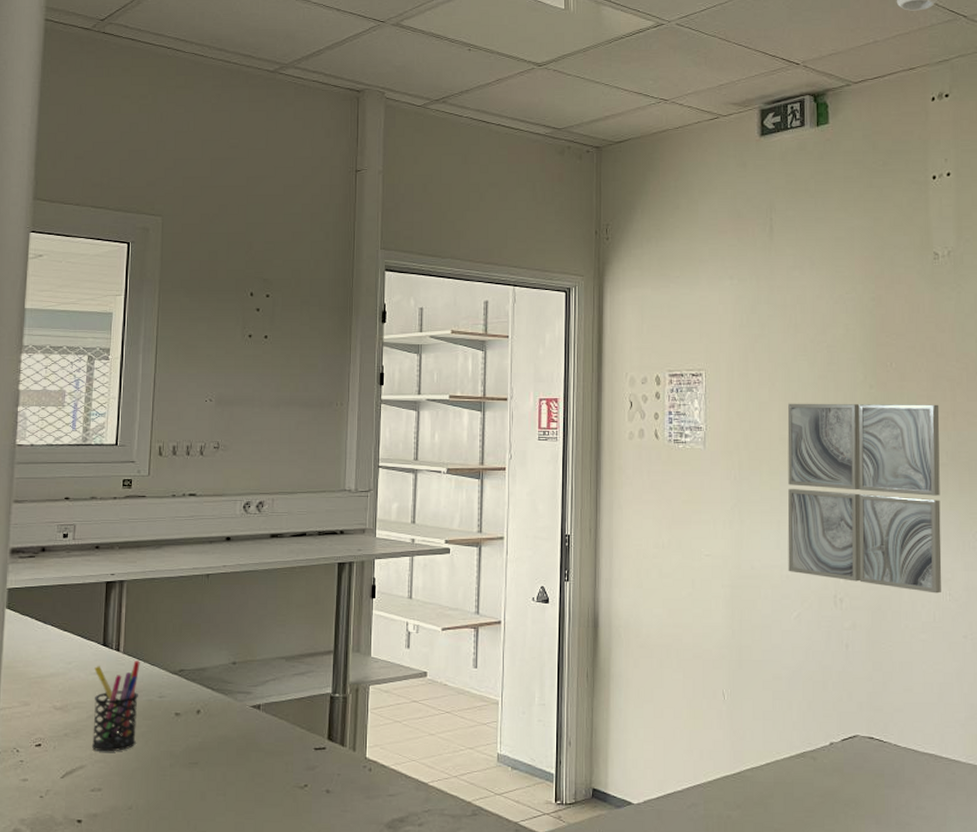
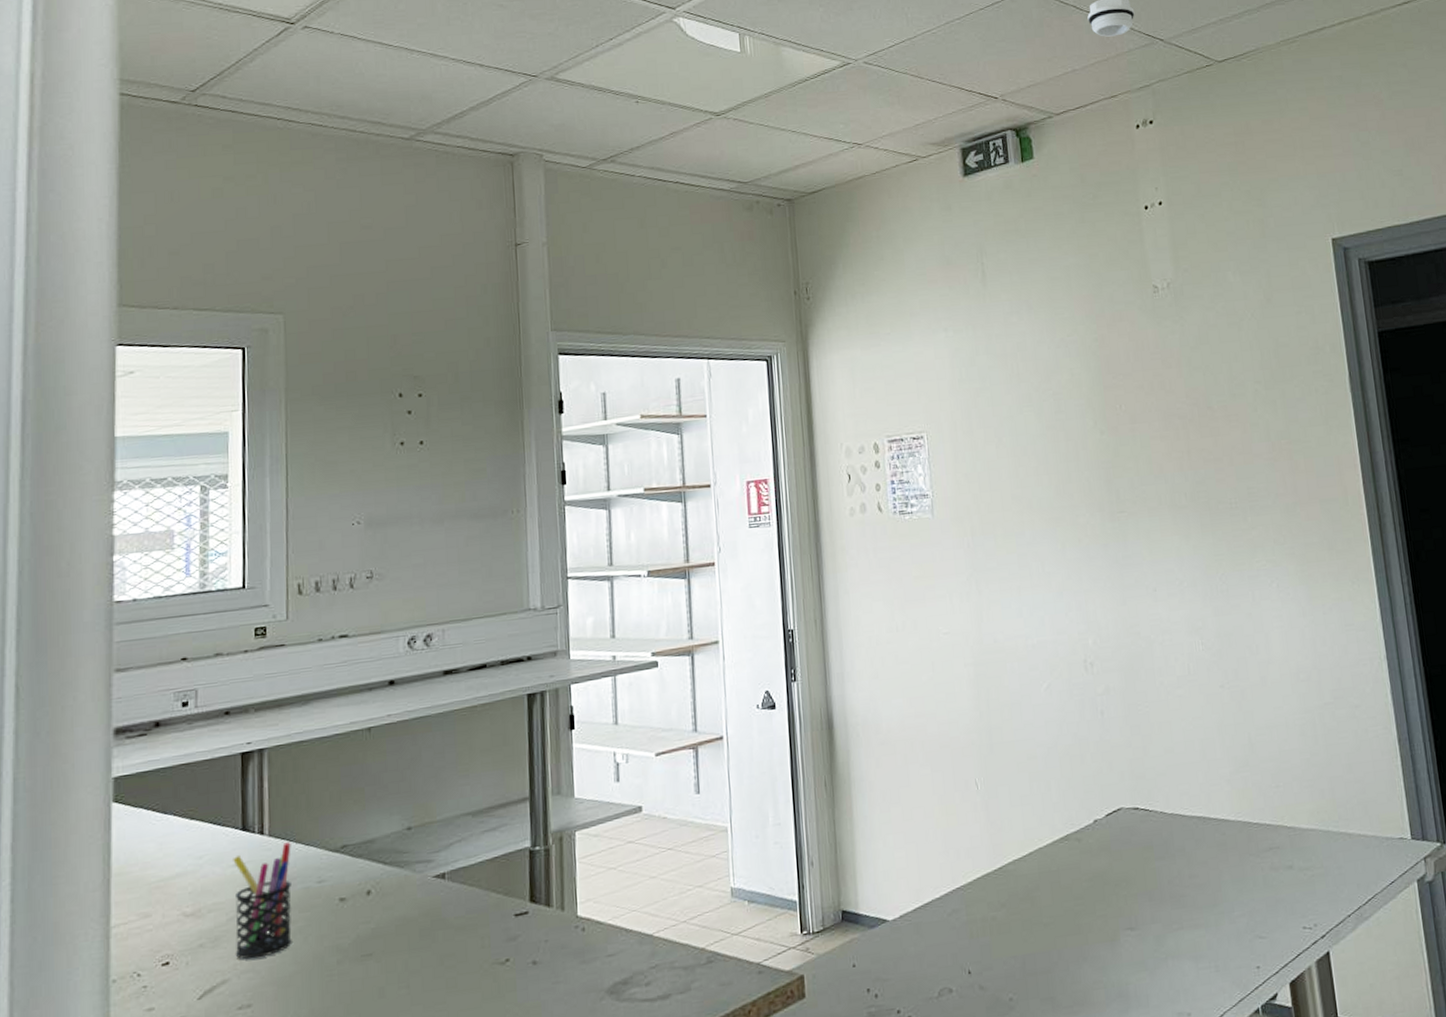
wall art: present [787,403,942,594] -> none [1018,444,1193,645]

